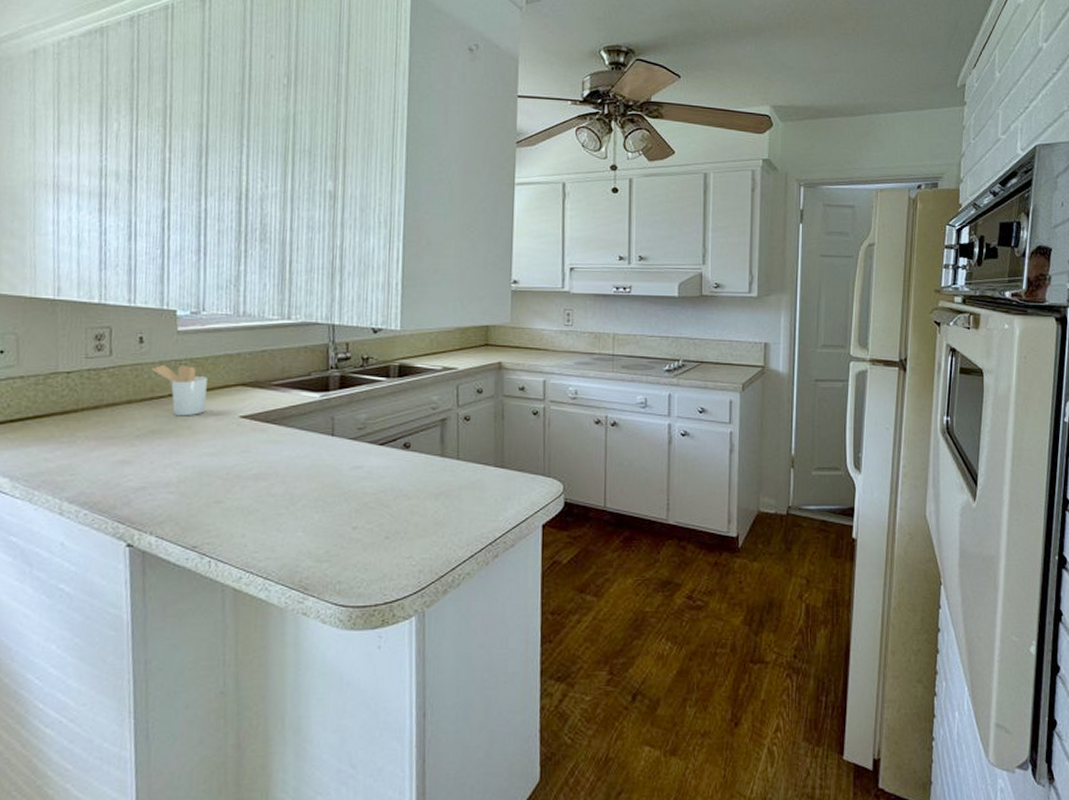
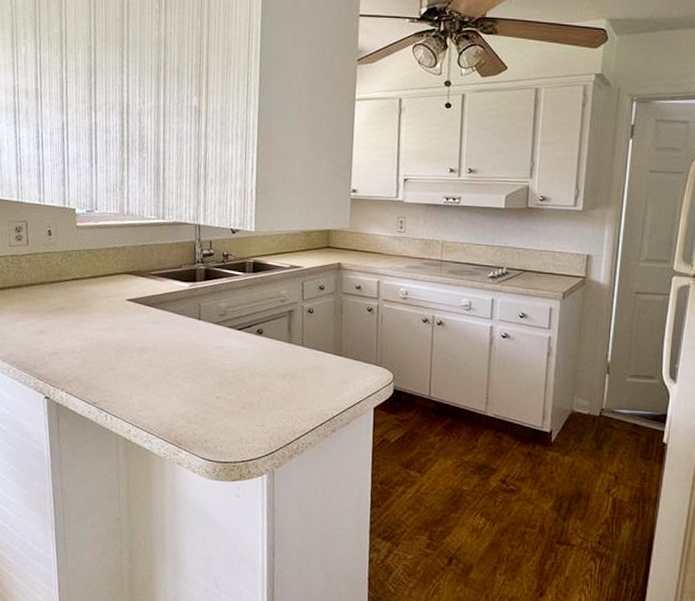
utensil holder: present [151,364,207,416] -> none [58,253,101,297]

